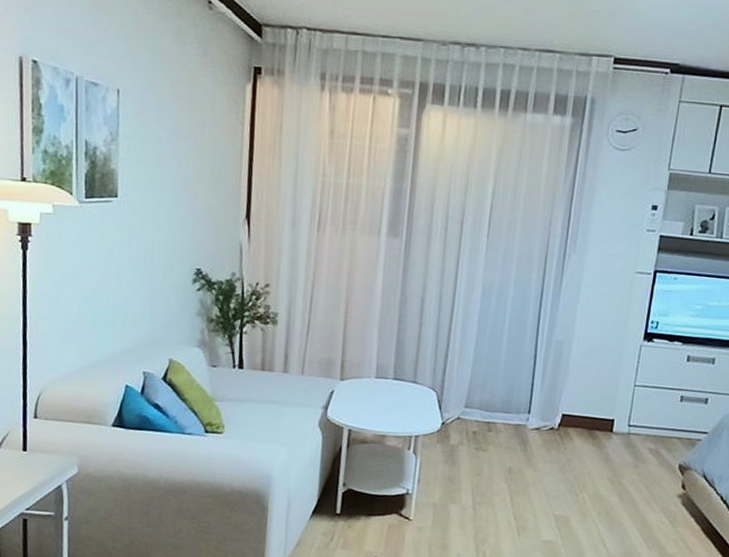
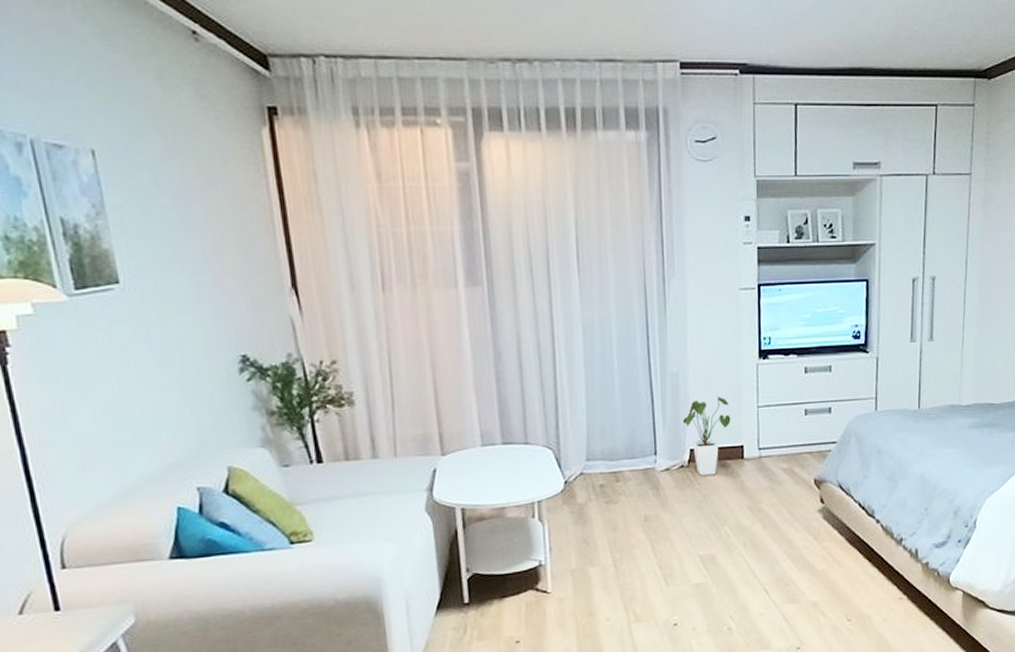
house plant: none [559,369,607,442] -> present [682,396,731,476]

